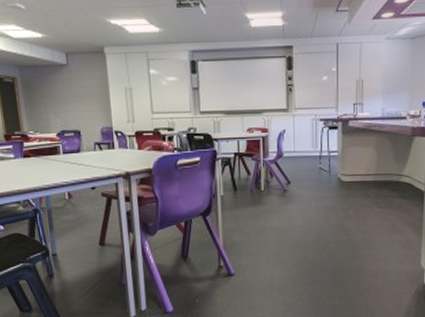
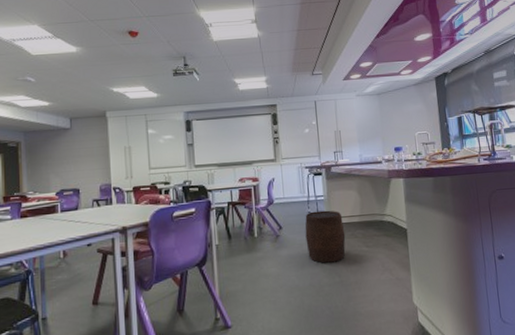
stool: none [314,167,357,221] -> present [305,210,346,264]

